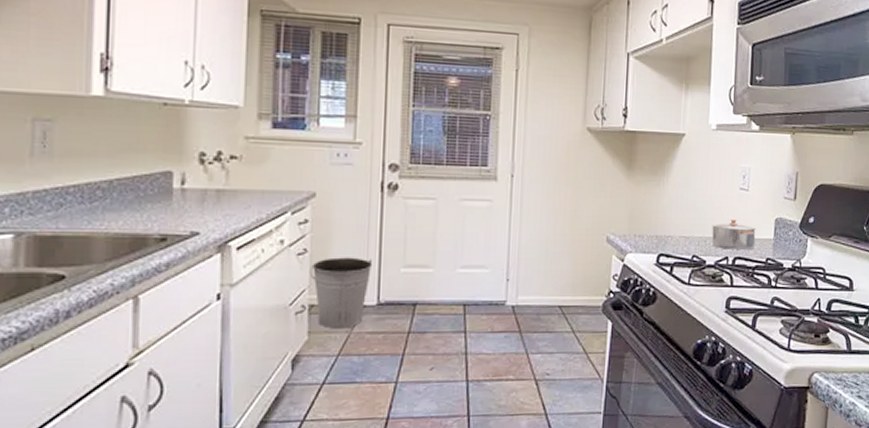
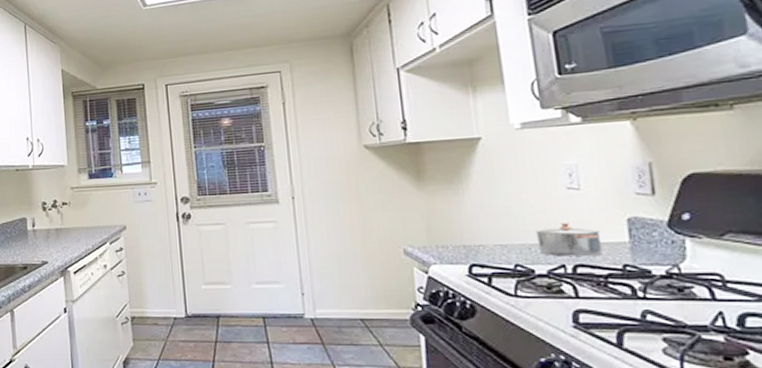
bucket: present [309,257,373,329] -> none [128,277,178,337]

